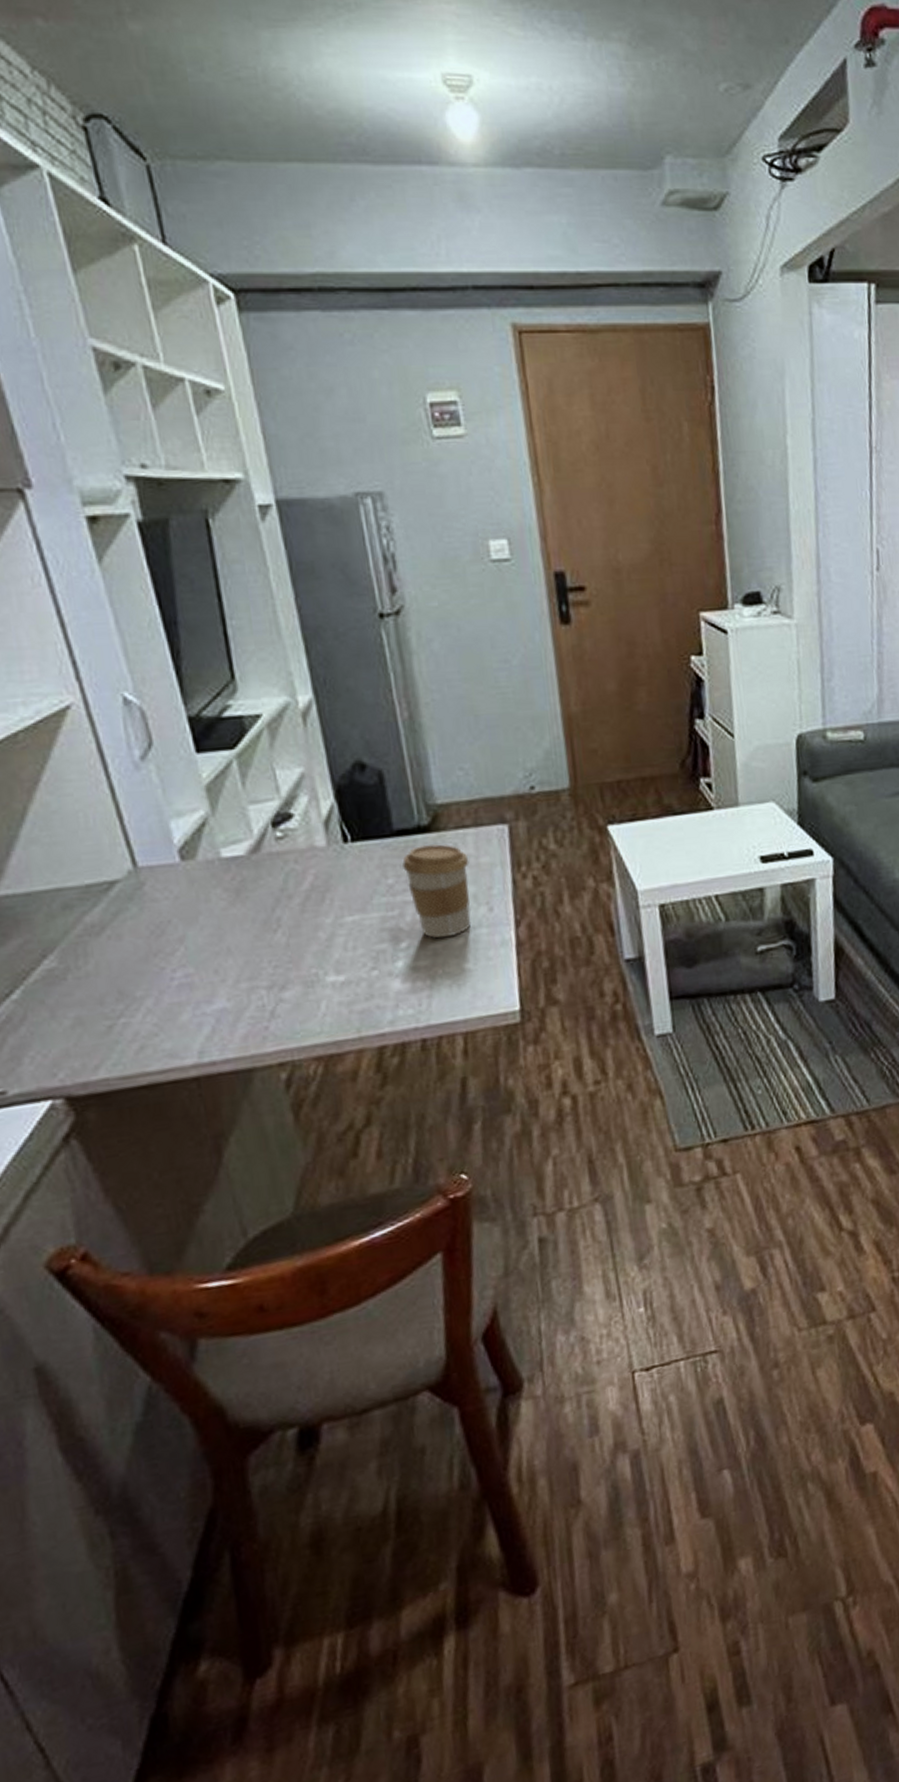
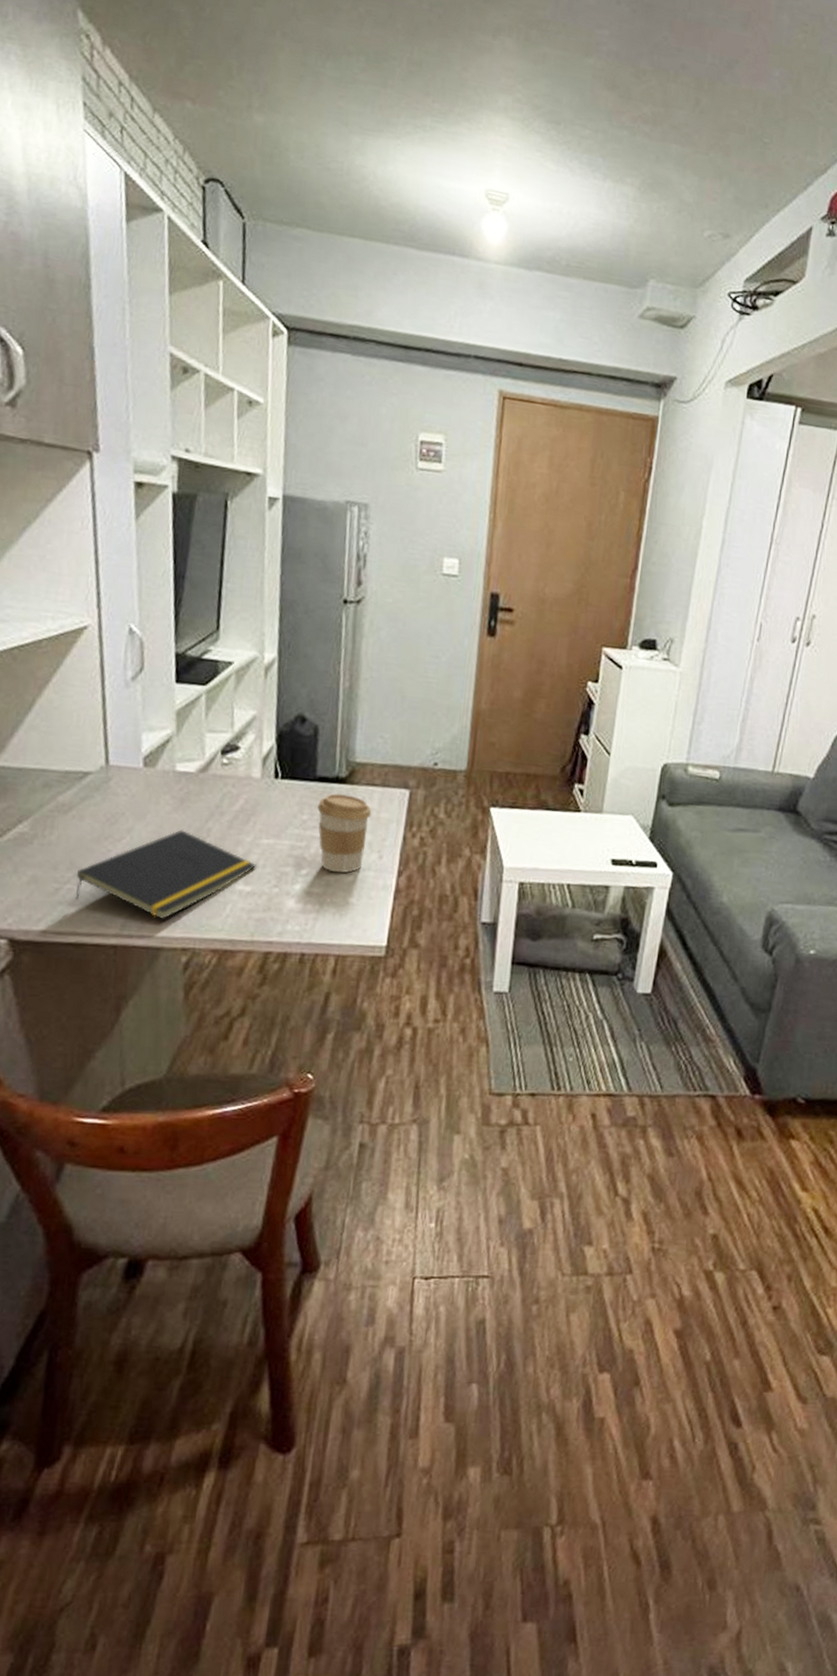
notepad: none [130,925,346,1036] -> present [75,830,257,920]

